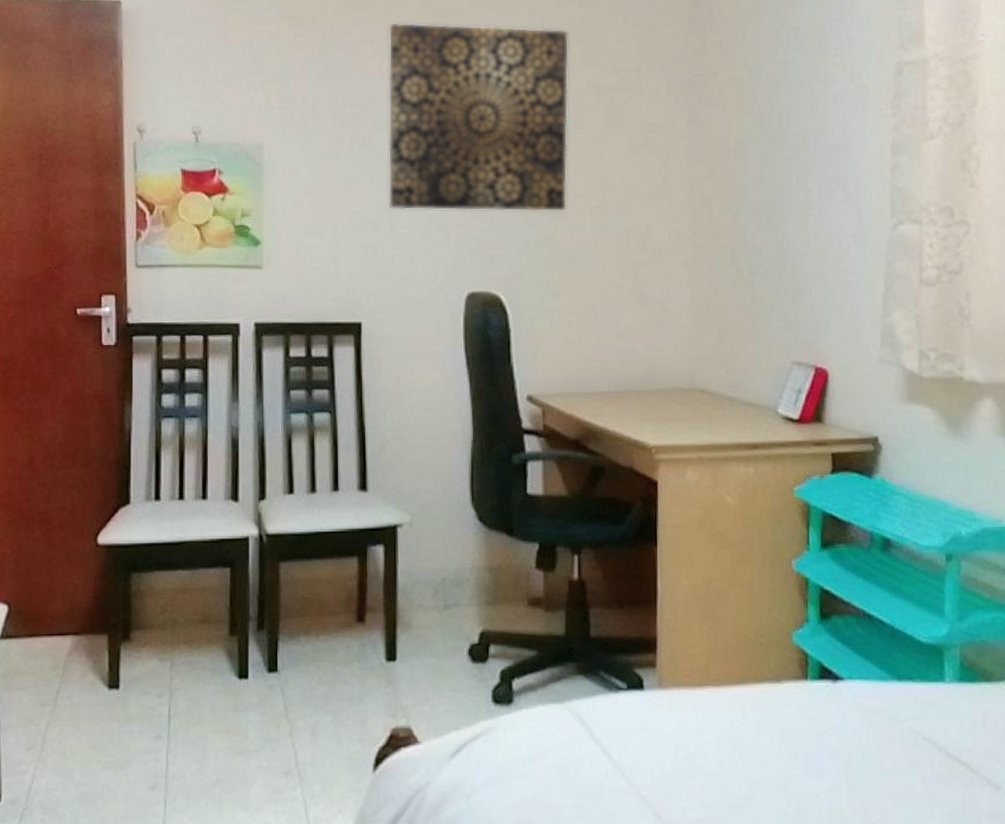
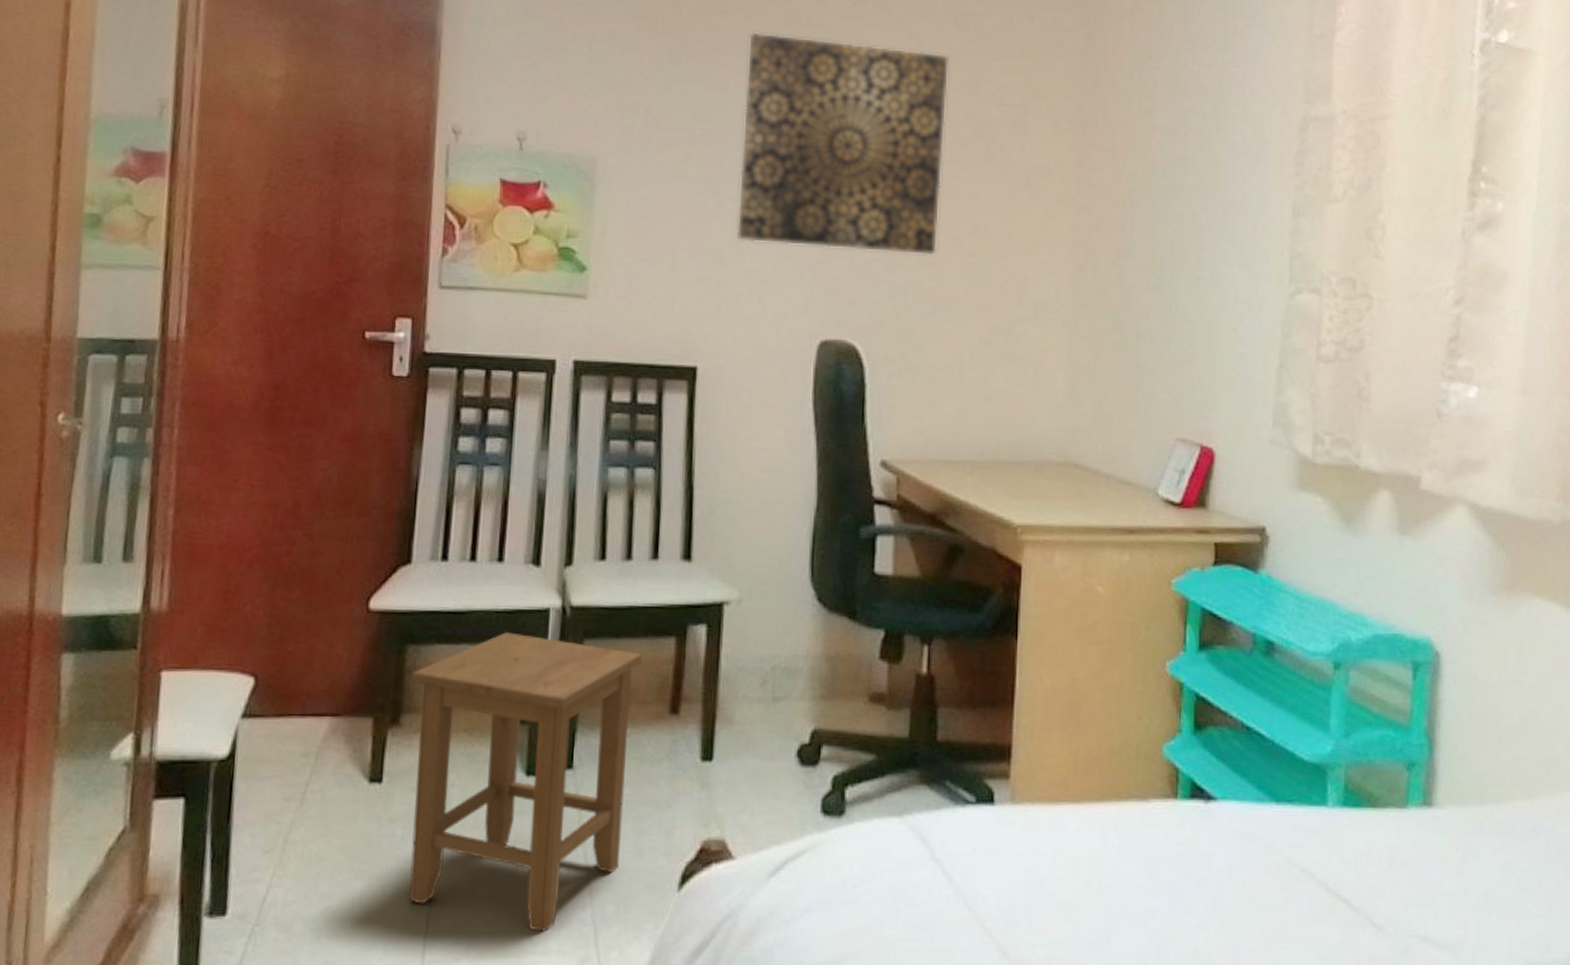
stool: none [137,559,330,808] -> present [408,632,642,932]

